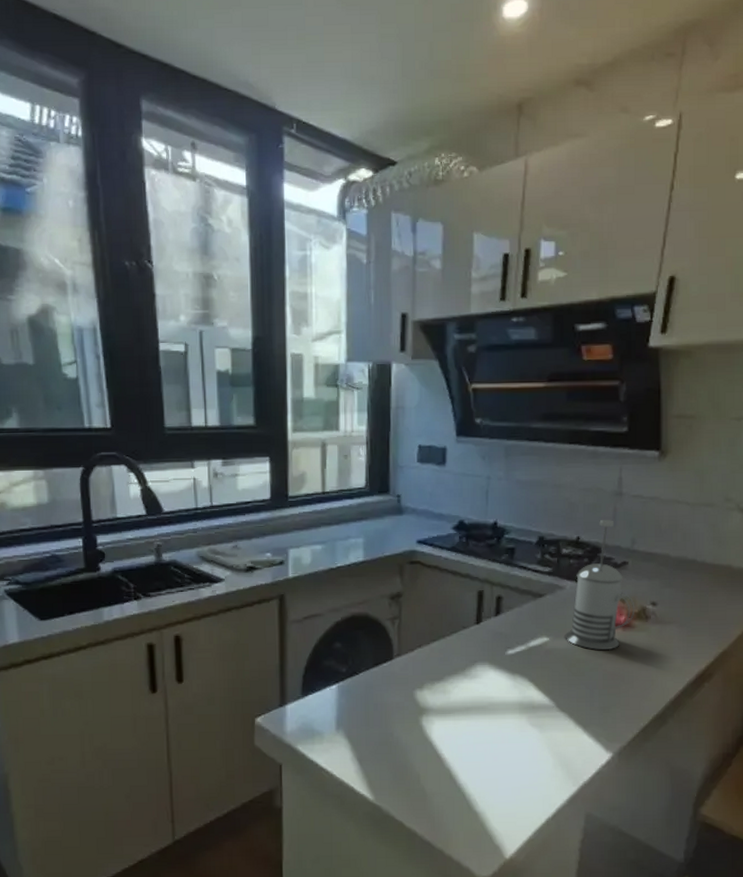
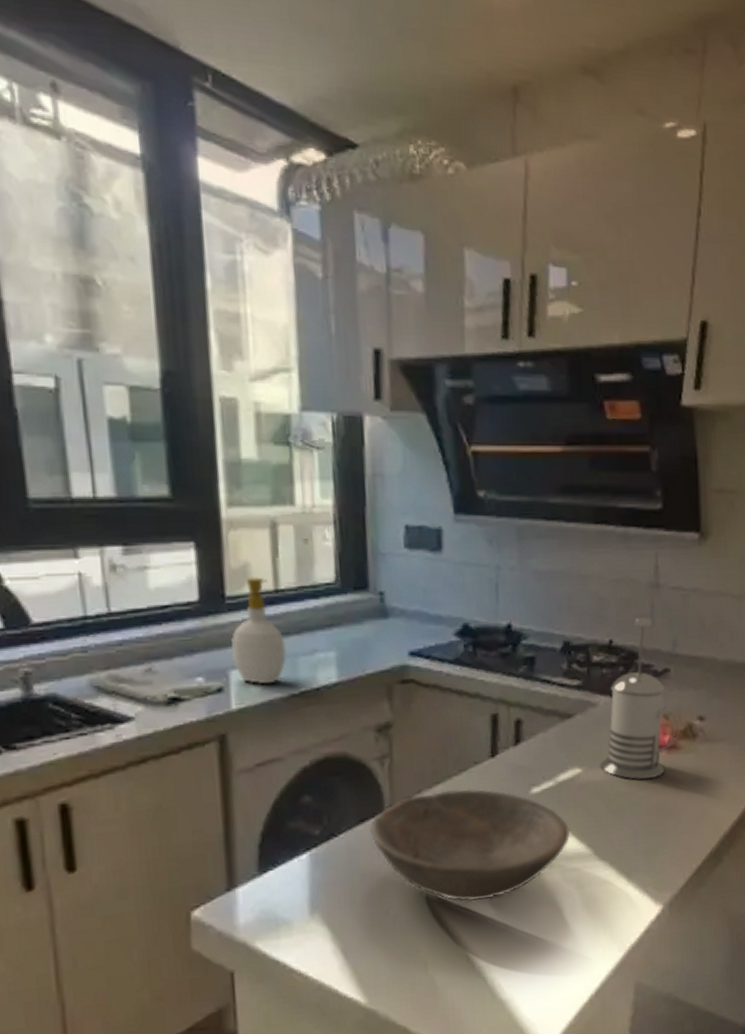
soap bottle: none [290,482,329,560] -> present [231,577,287,685]
bowl: none [383,646,538,733] -> present [370,789,571,902]

